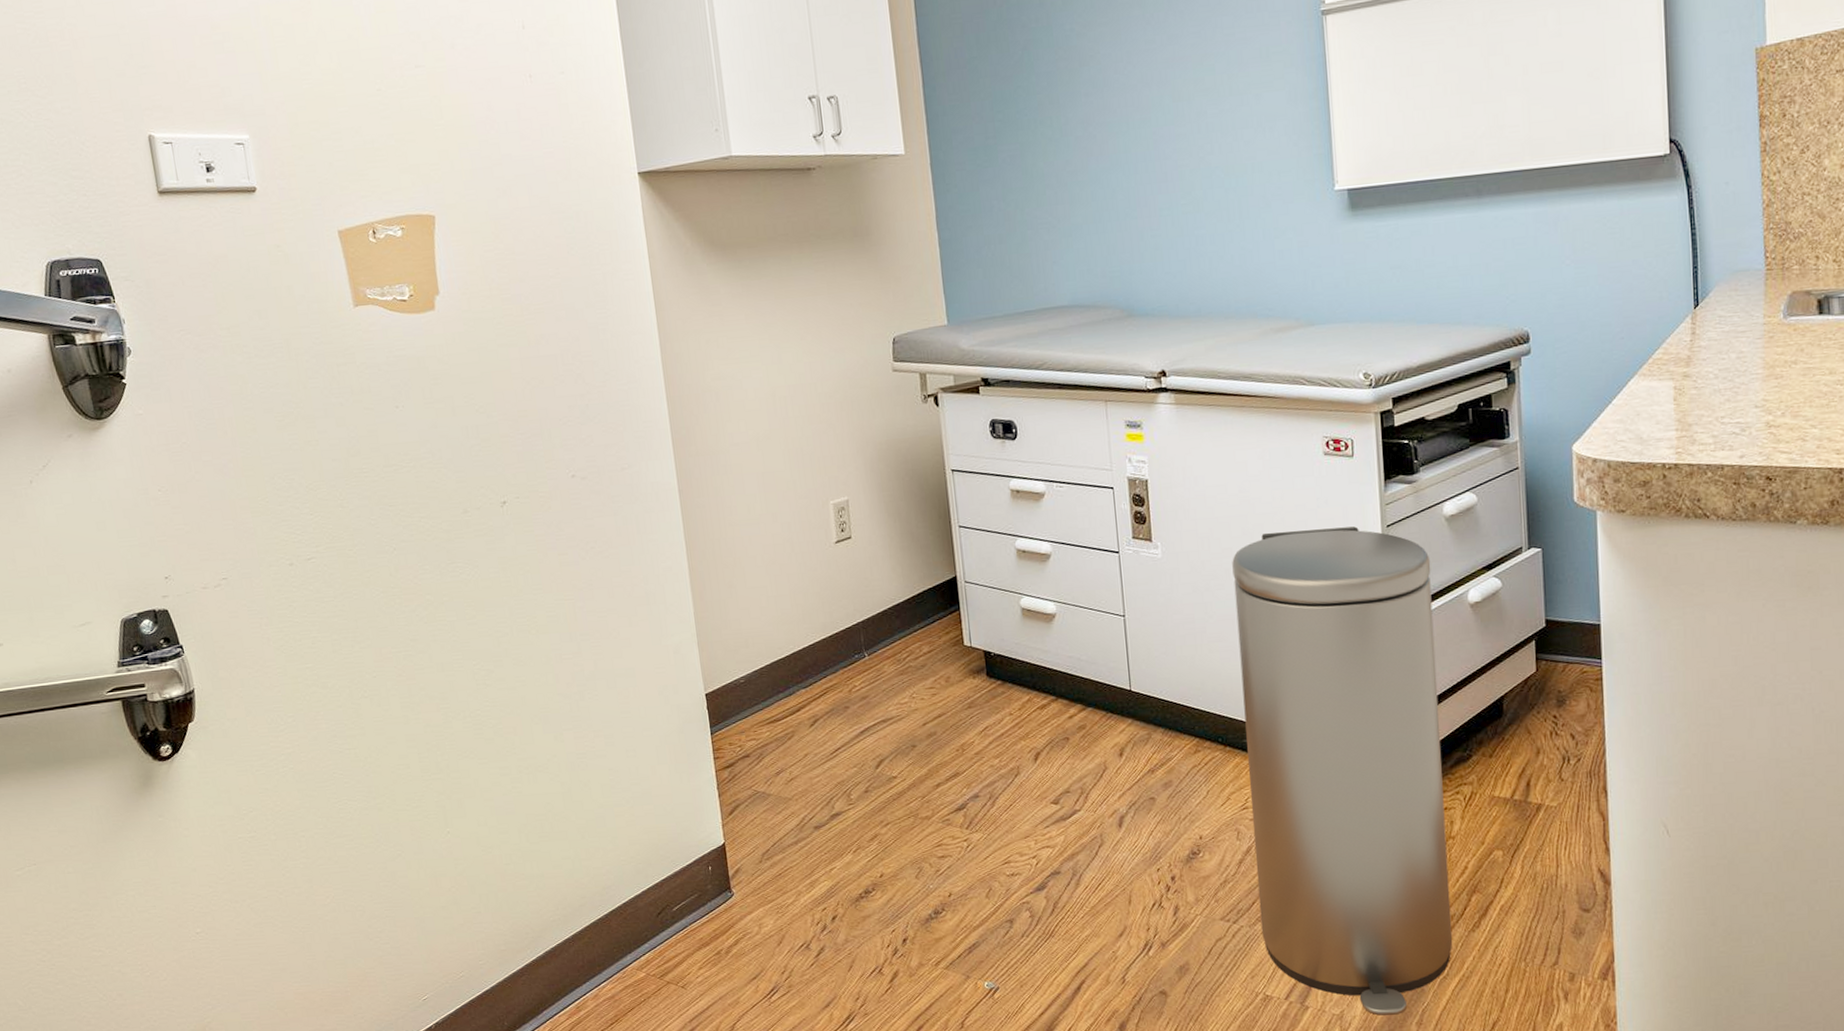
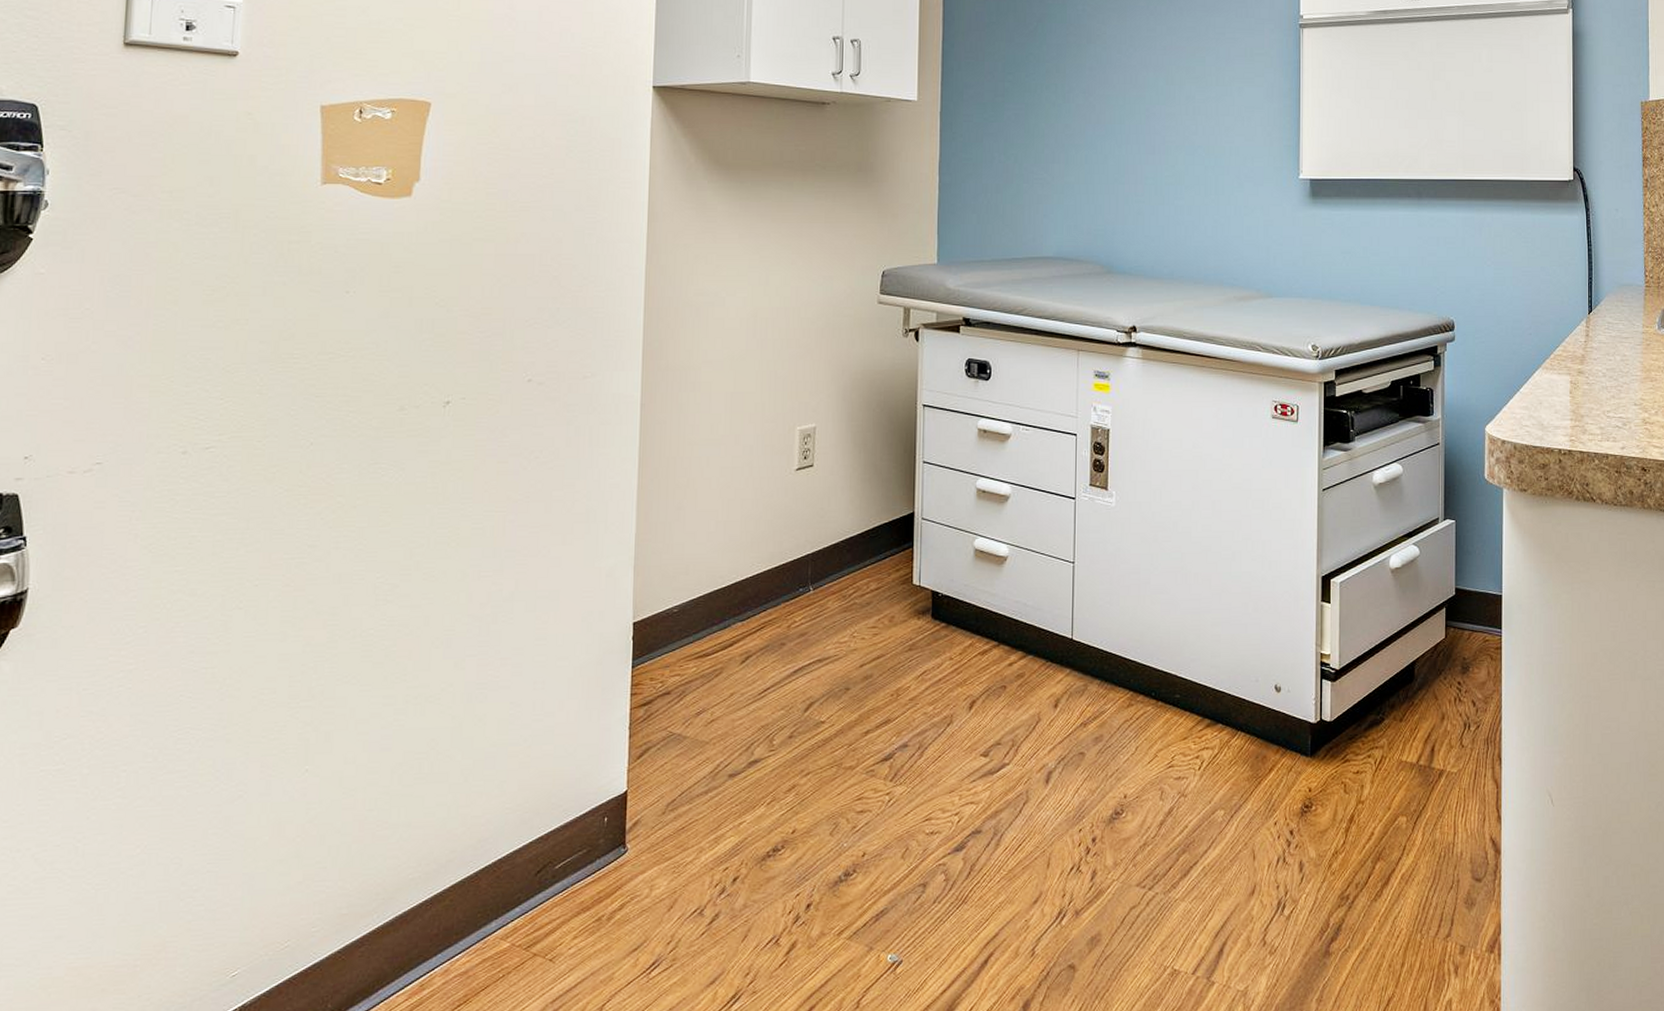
pedal bin: present [1232,526,1453,1016] -> none [1175,488,1359,992]

